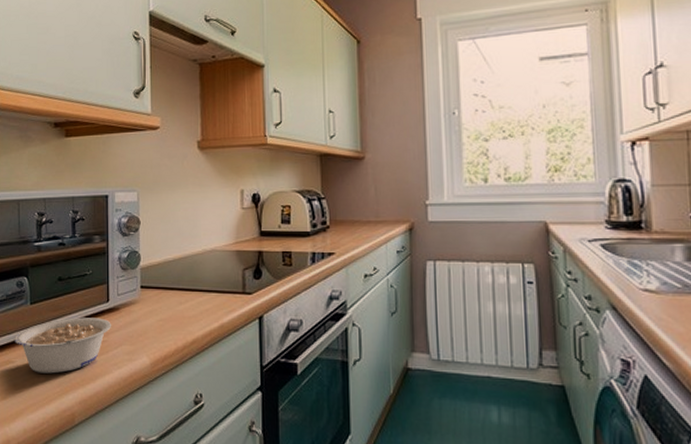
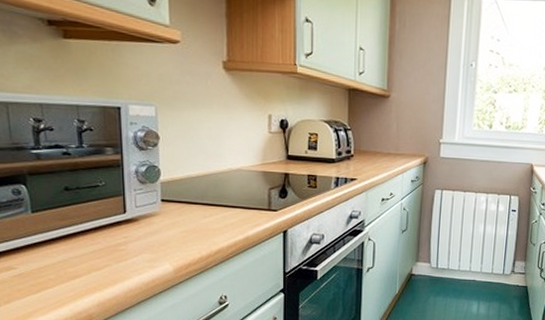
legume: present [15,317,111,374] -> none [15,227,129,279]

